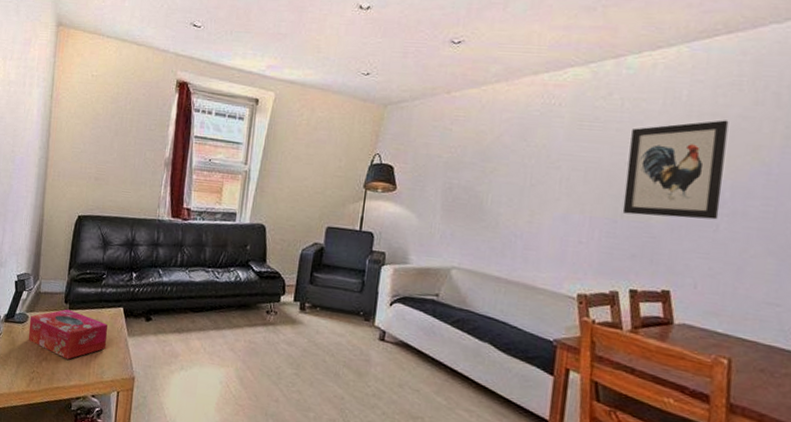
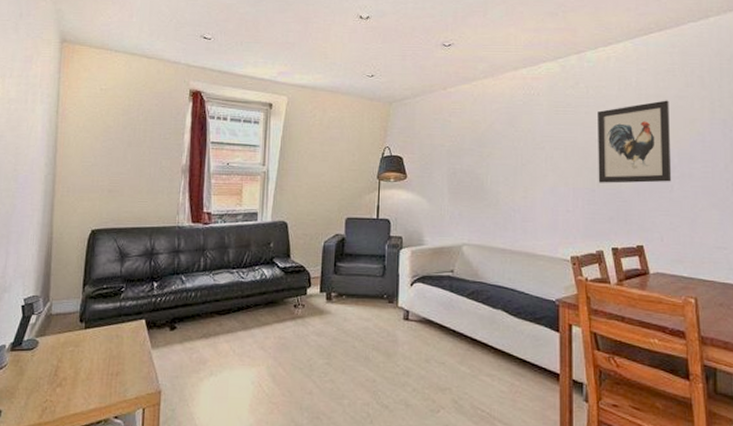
tissue box: present [28,309,108,360] -> none [38,328,129,382]

